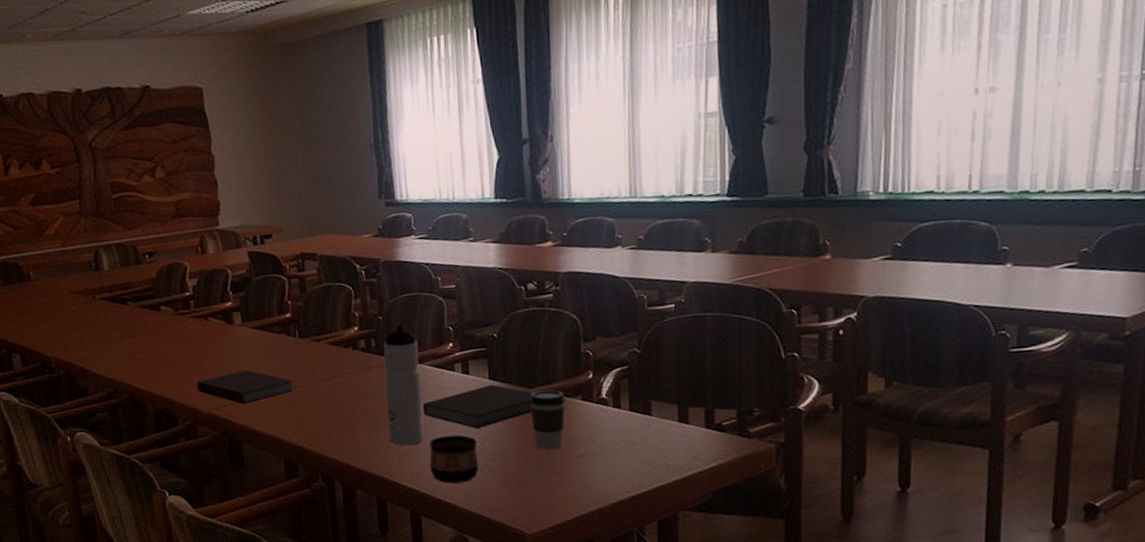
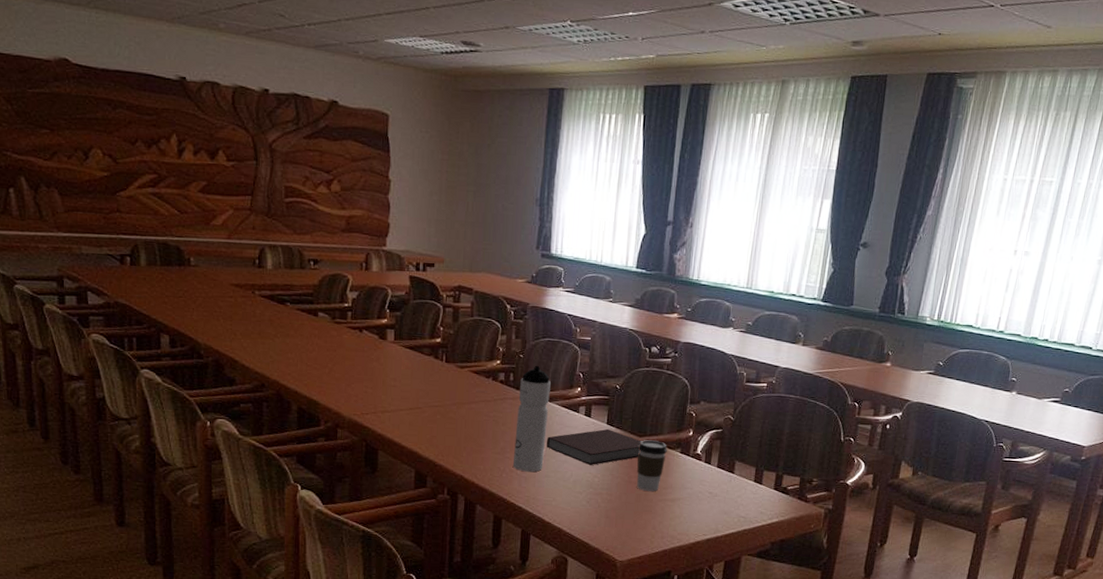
notebook: present [197,370,294,404] -> none [343,384,434,415]
cup: present [429,434,479,484] -> none [545,467,588,511]

